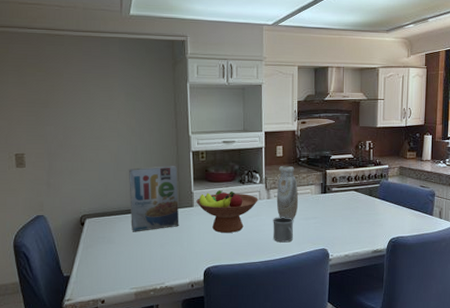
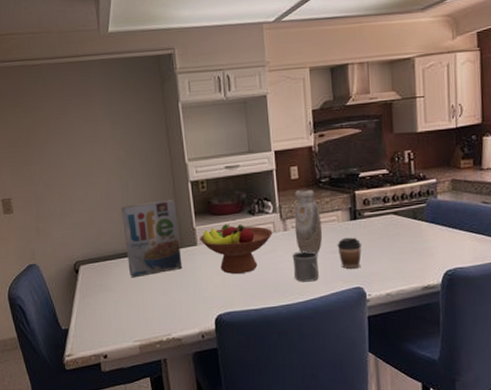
coffee cup: none [309,207,329,233] -> present [337,237,362,269]

